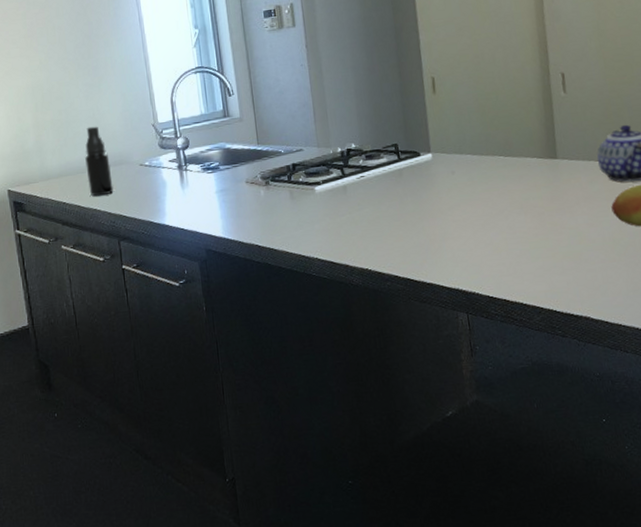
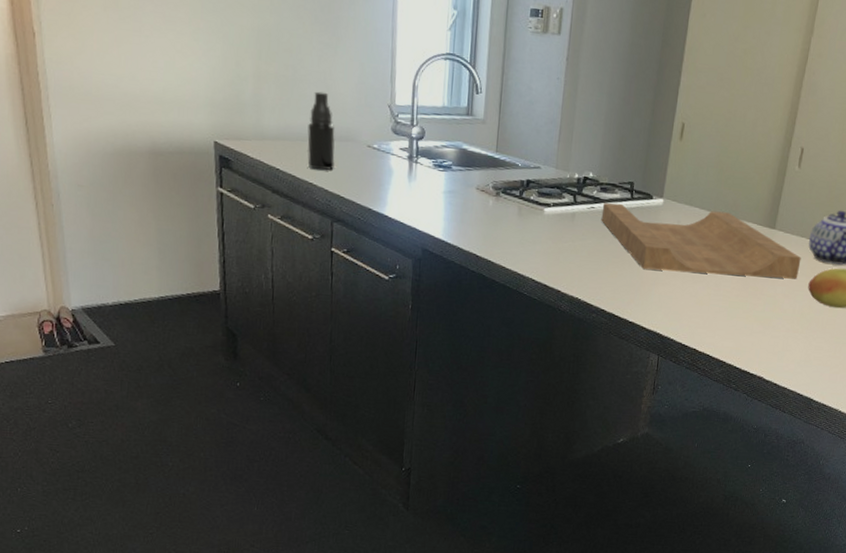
cutting board: none [371,152,597,226] -> present [601,202,802,279]

